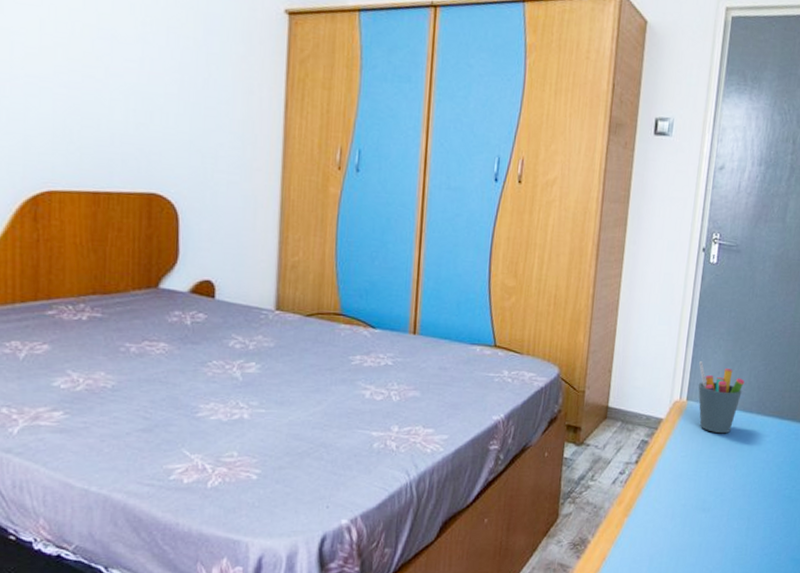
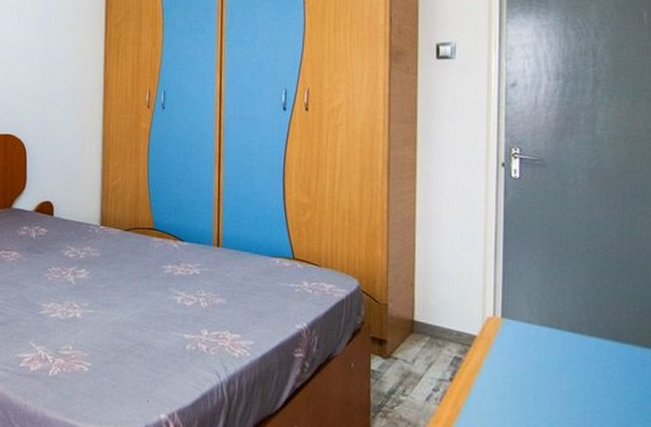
pen holder: present [698,361,745,434] -> none [512,277,568,355]

